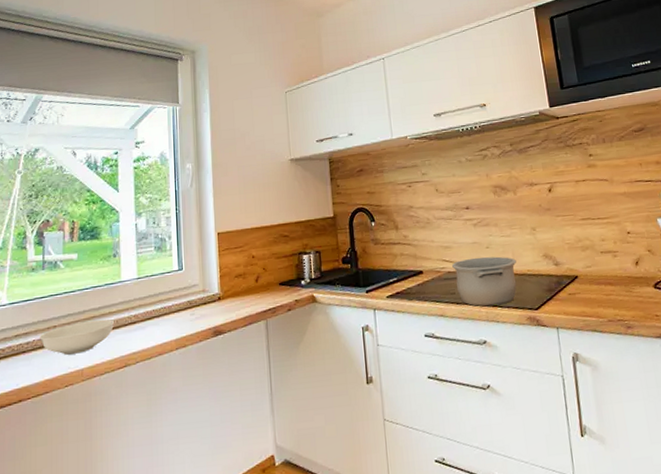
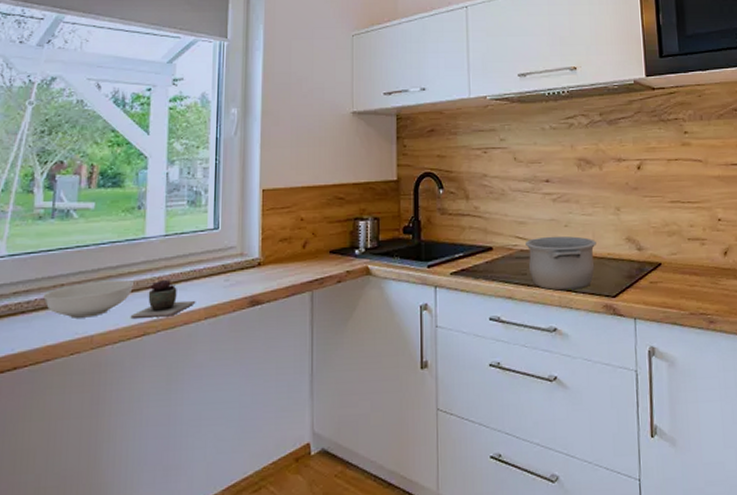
succulent plant: none [113,316,168,352] -> present [130,279,196,318]

